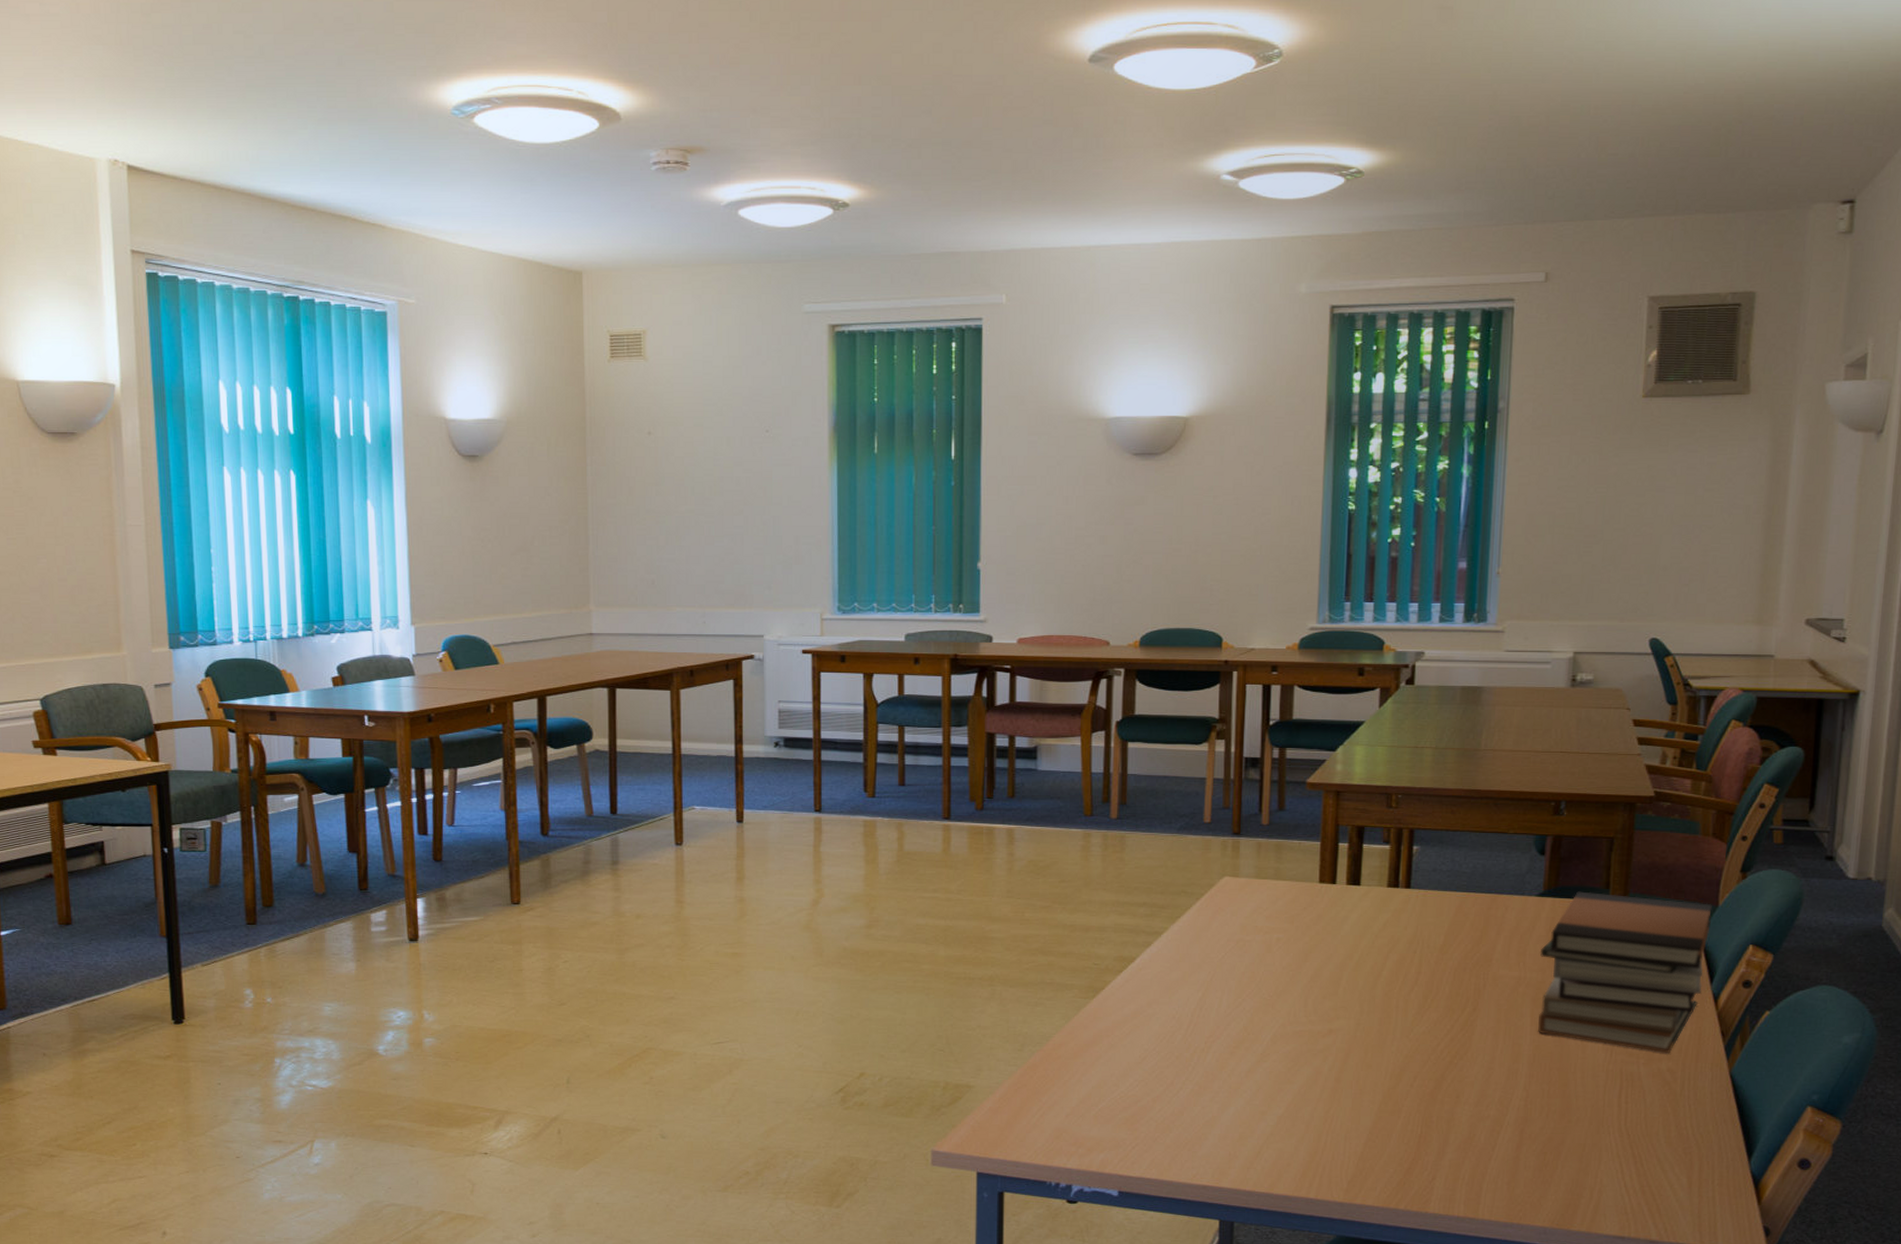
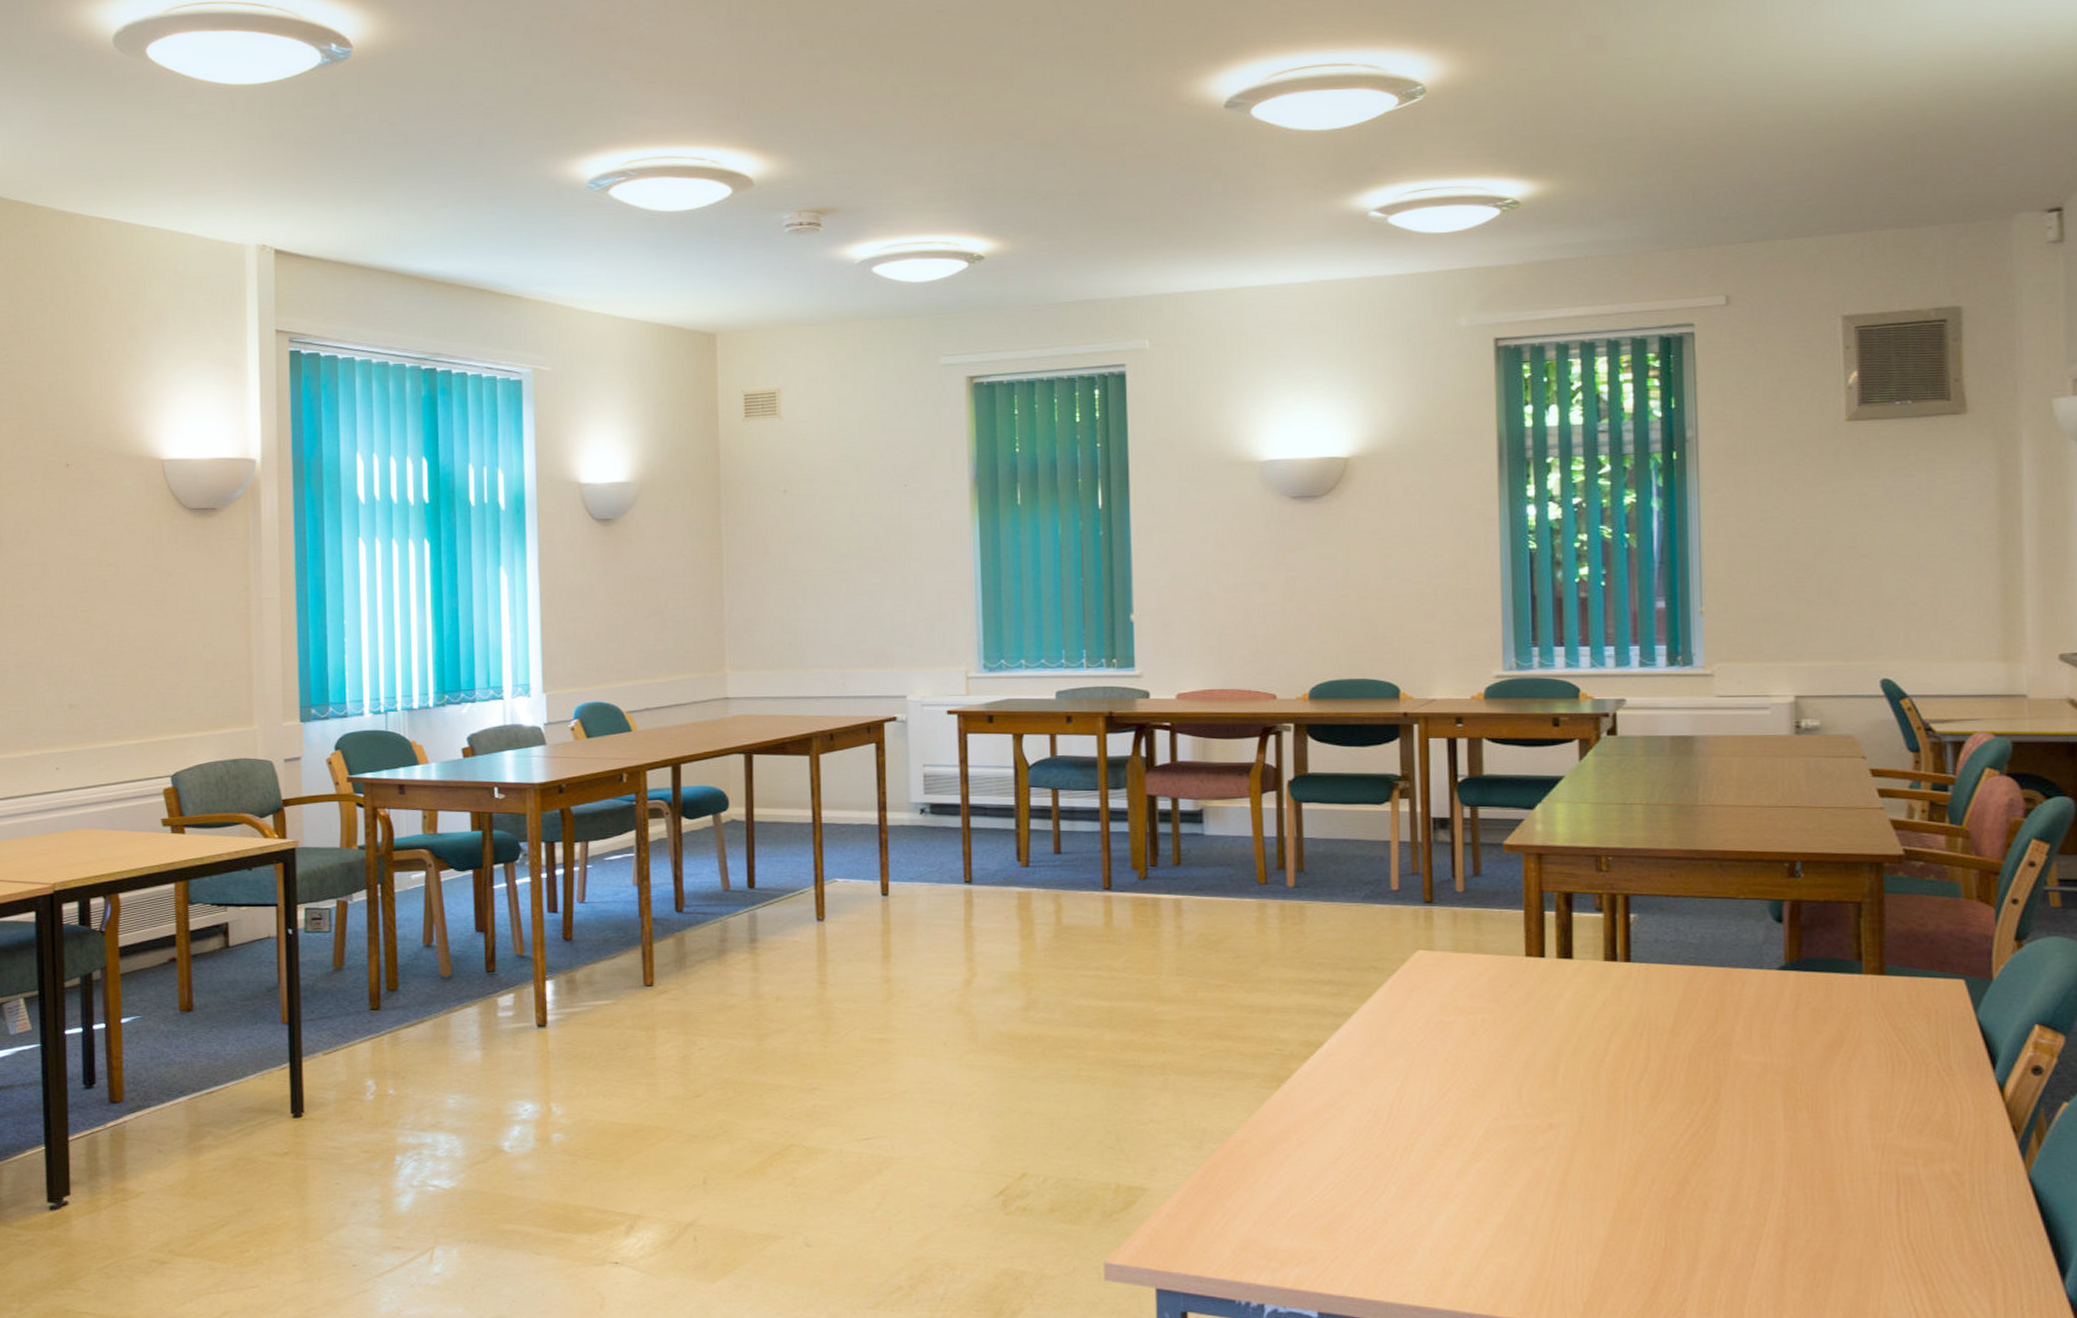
book stack: present [1537,891,1712,1054] -> none [1787,964,1986,1153]

